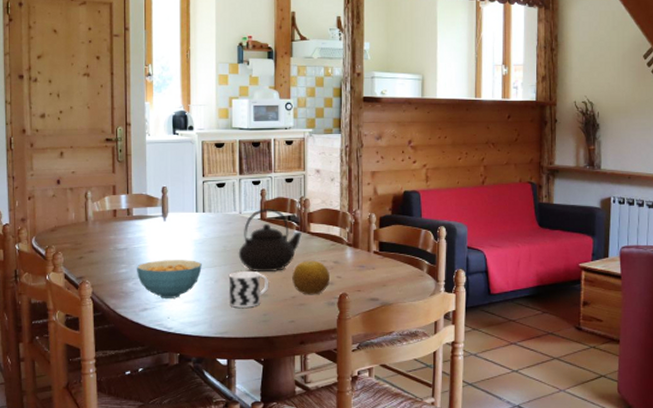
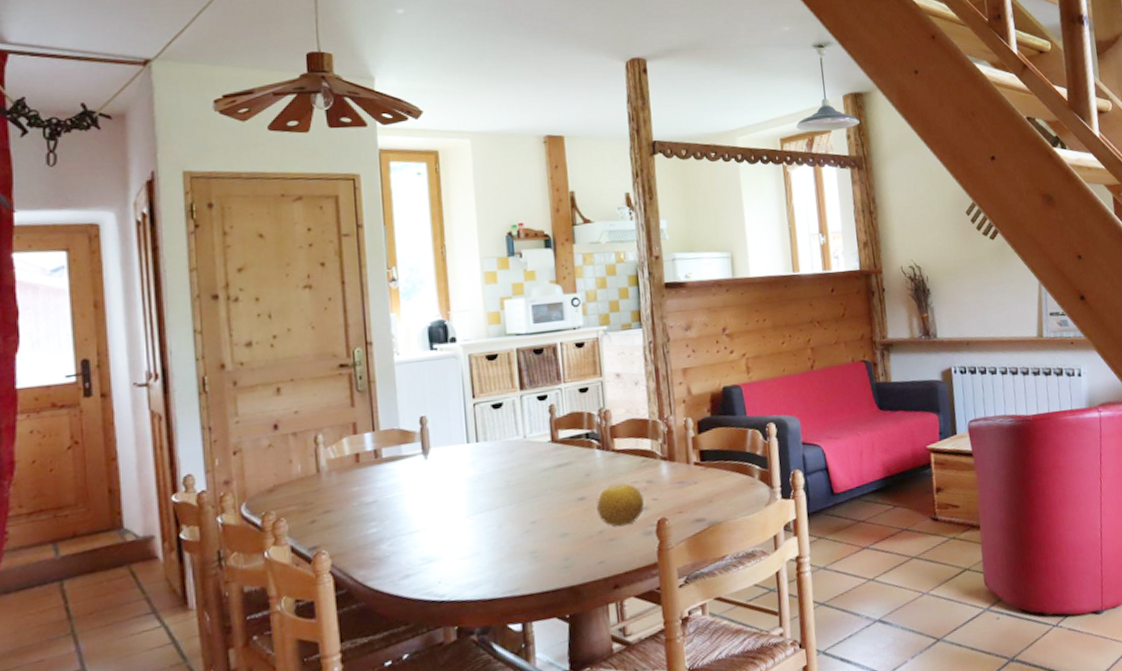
cereal bowl: present [136,260,202,298] -> none [390,504,480,559]
cup: present [228,271,269,308] -> none [515,507,569,556]
teapot: present [238,208,302,271] -> none [525,425,605,507]

